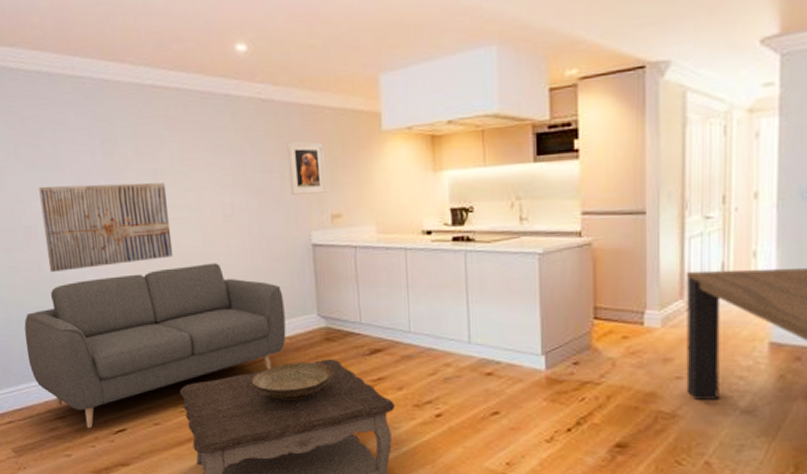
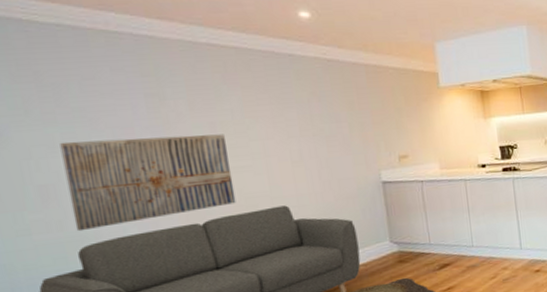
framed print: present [287,141,326,195] -> none [354,95,393,141]

